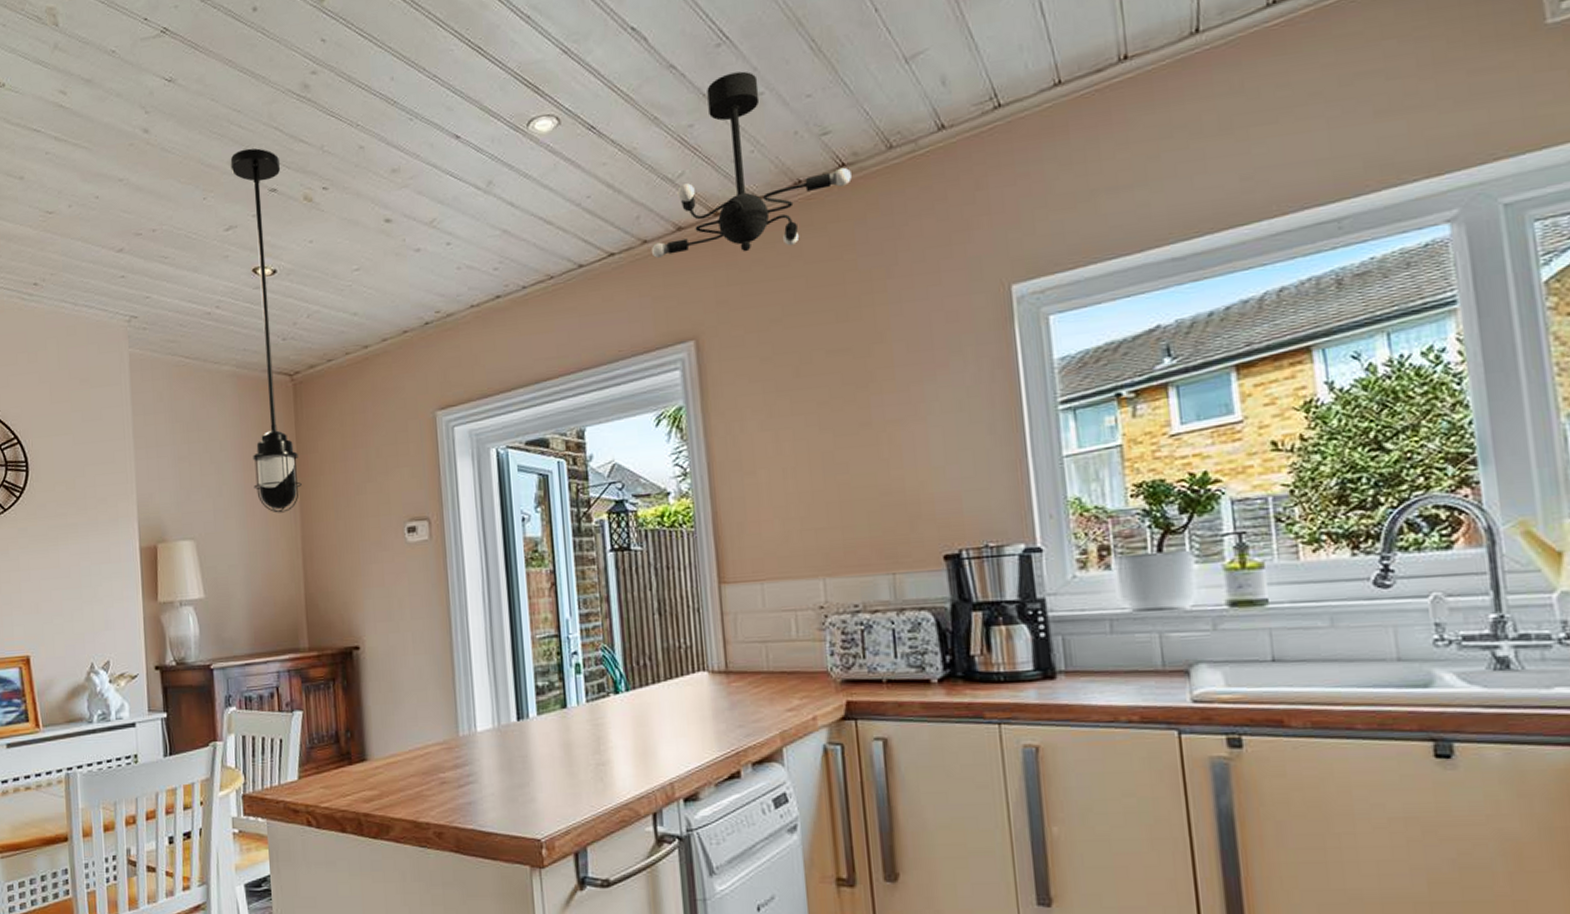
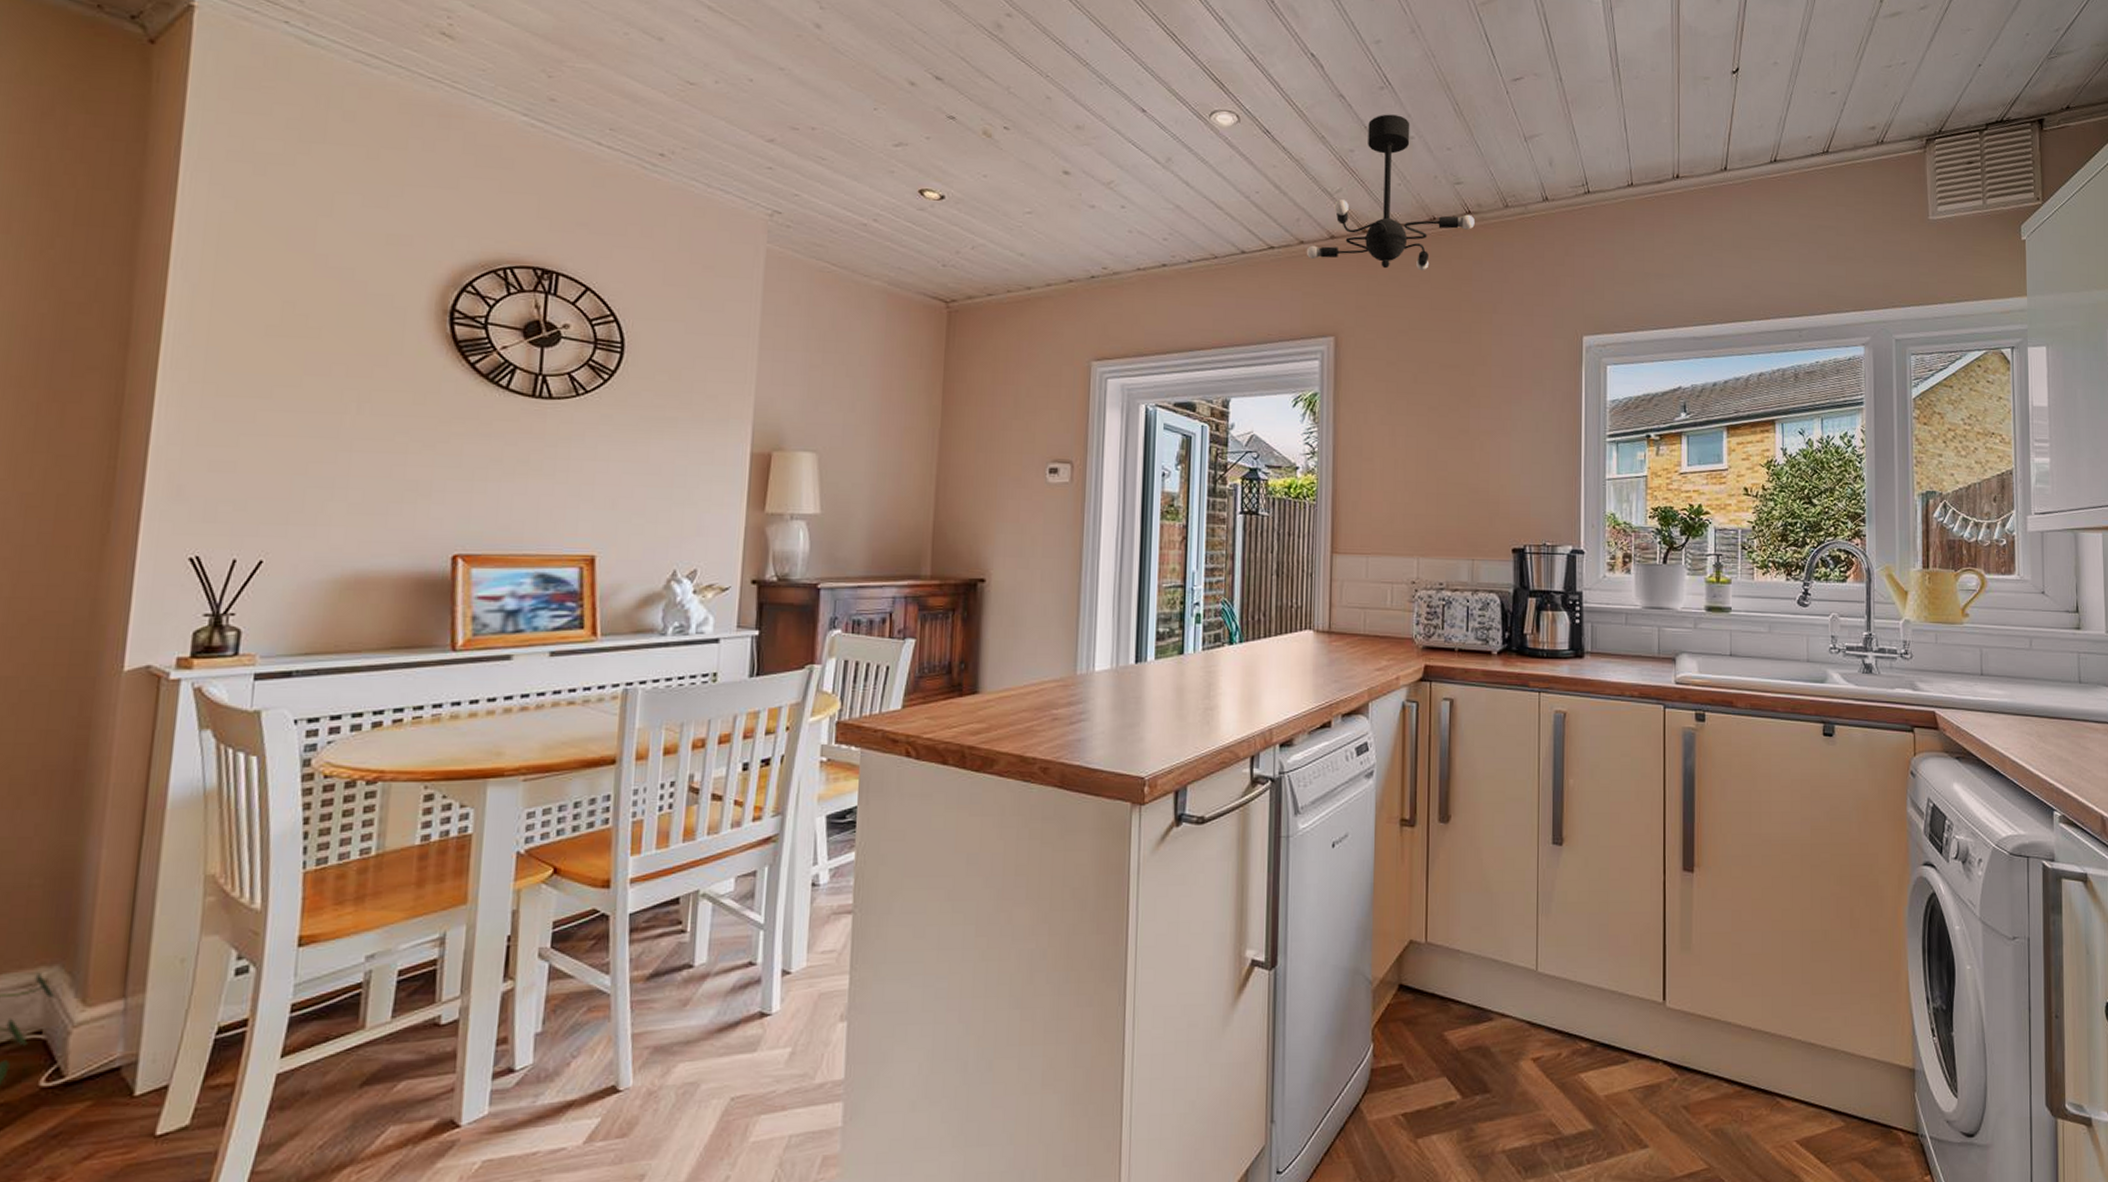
light fixture: present [230,148,302,513] -> none [891,70,963,437]

